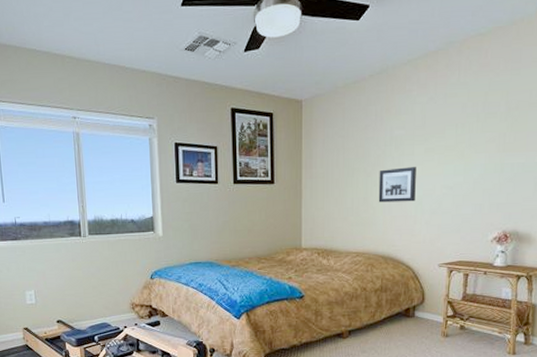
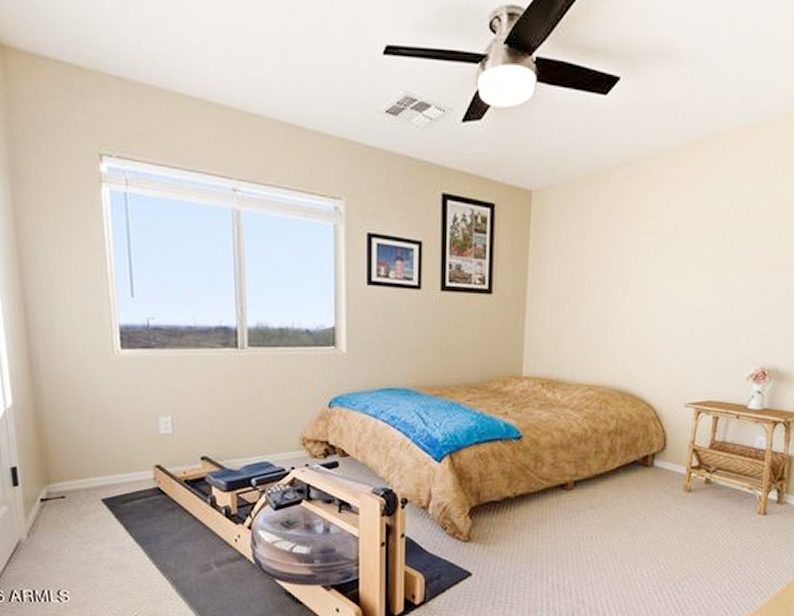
wall art: present [378,167,416,203] -> none [618,283,665,326]

